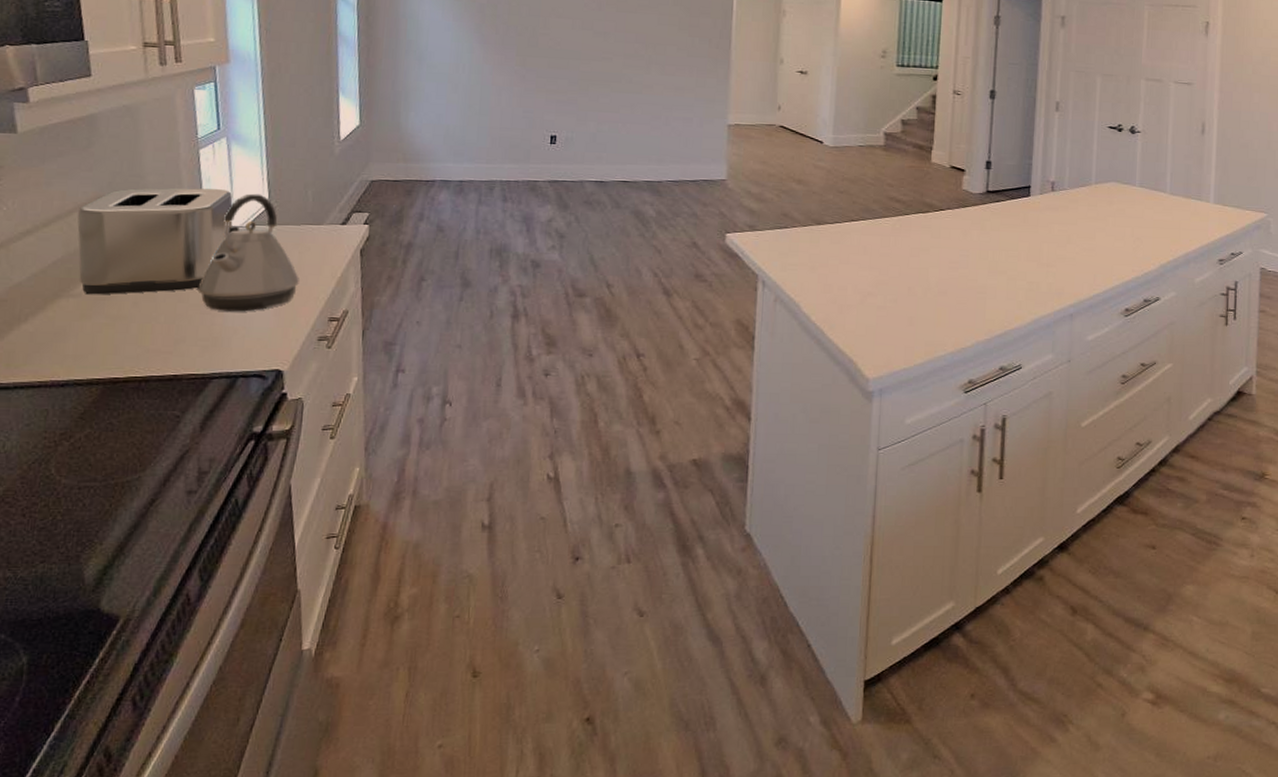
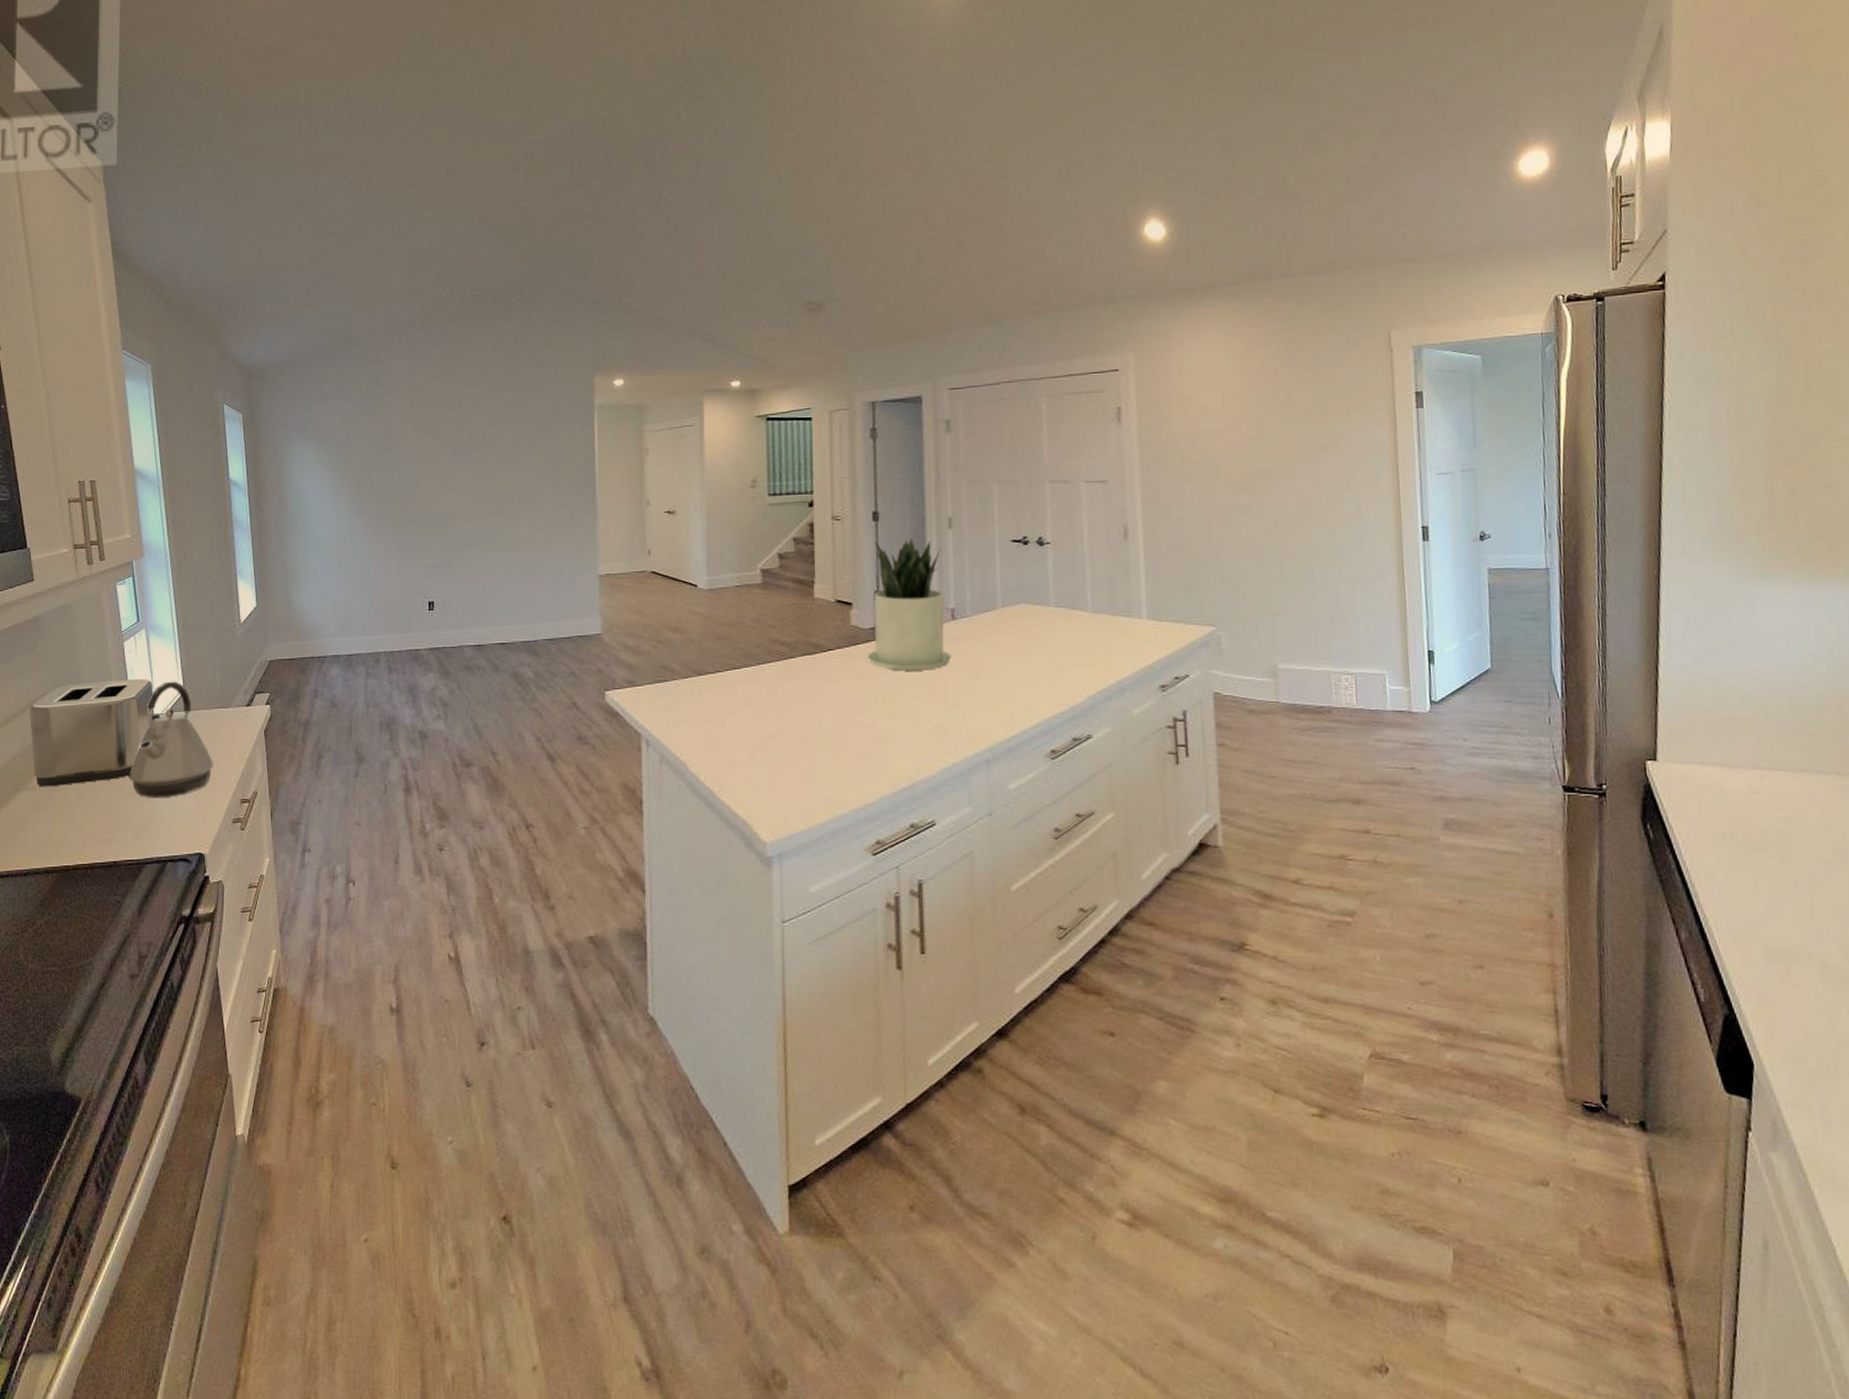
planter: none [975,117,1049,234] -> present [867,538,952,671]

